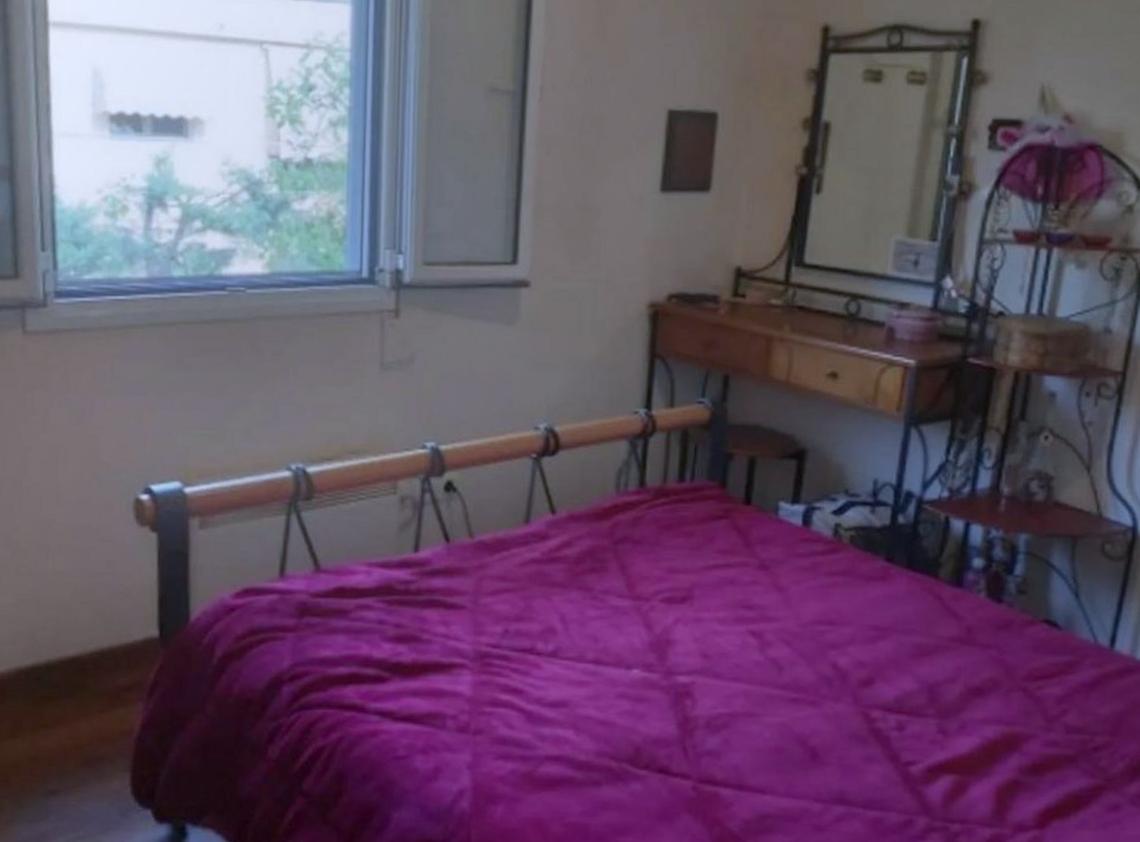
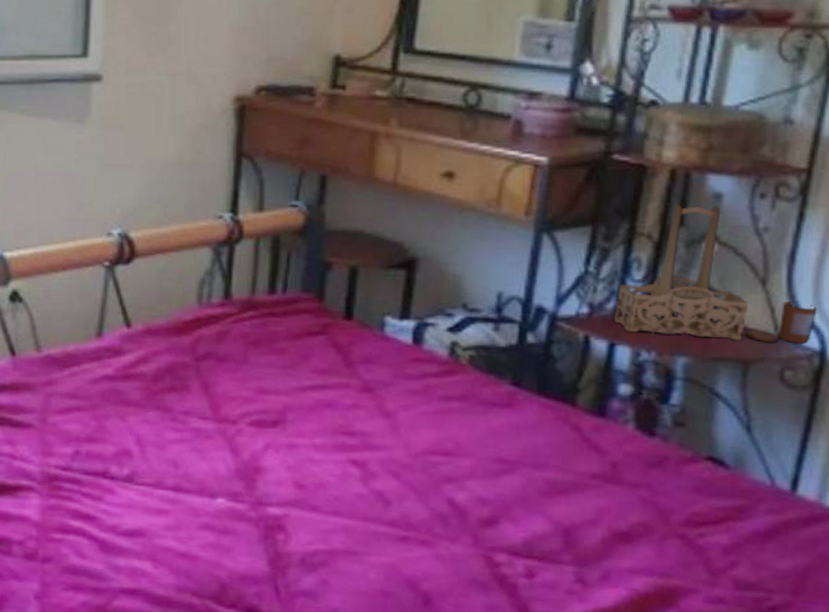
decorative basket: none [969,401,1076,519] -> present [614,204,748,341]
candle: none [1074,485,1130,522] -> present [745,301,817,345]

